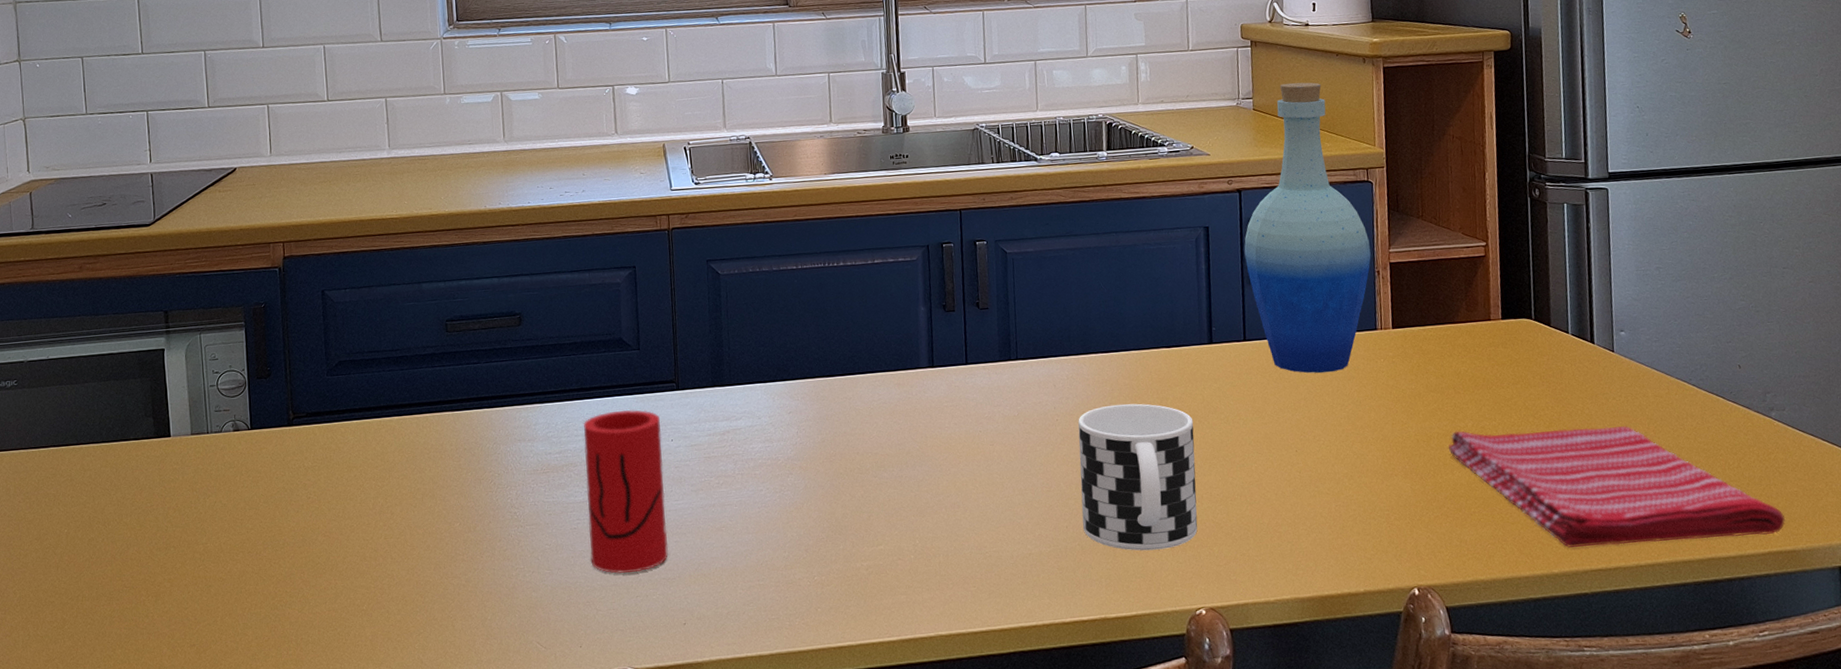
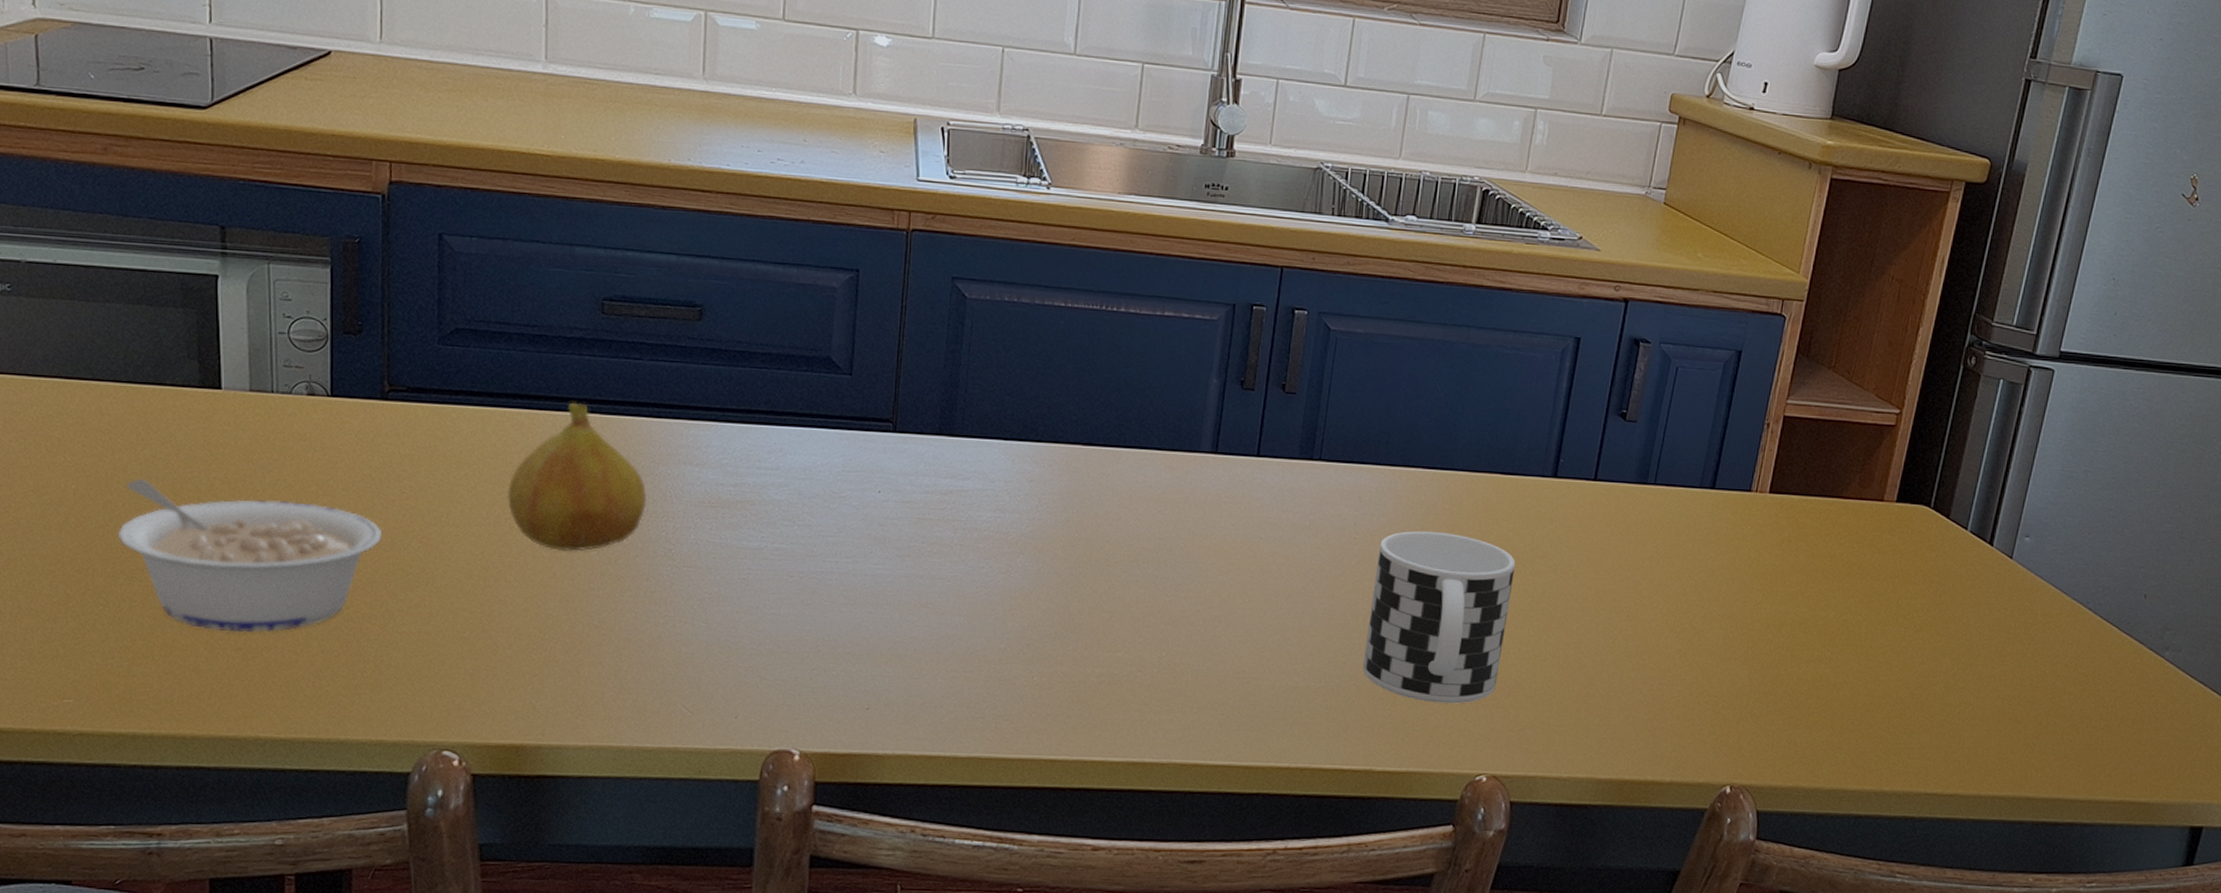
legume: none [99,517,295,633] -> present [117,478,382,632]
fruit: none [387,405,494,527] -> present [506,402,647,551]
cup: present [583,409,669,574] -> none [760,445,868,641]
bottle: present [1244,82,1371,373] -> none [1615,177,1766,533]
dish towel: present [1448,425,1786,548] -> none [1801,620,2149,783]

